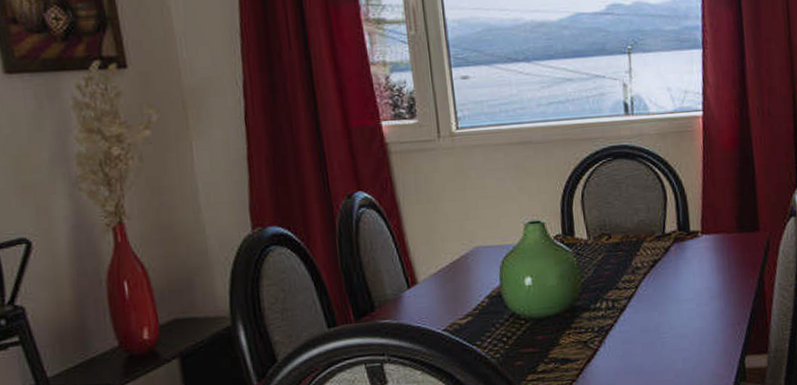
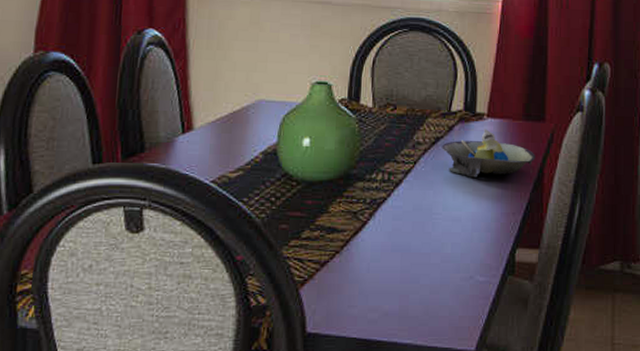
decorative bowl: none [659,246,754,295] -> present [441,129,535,178]

